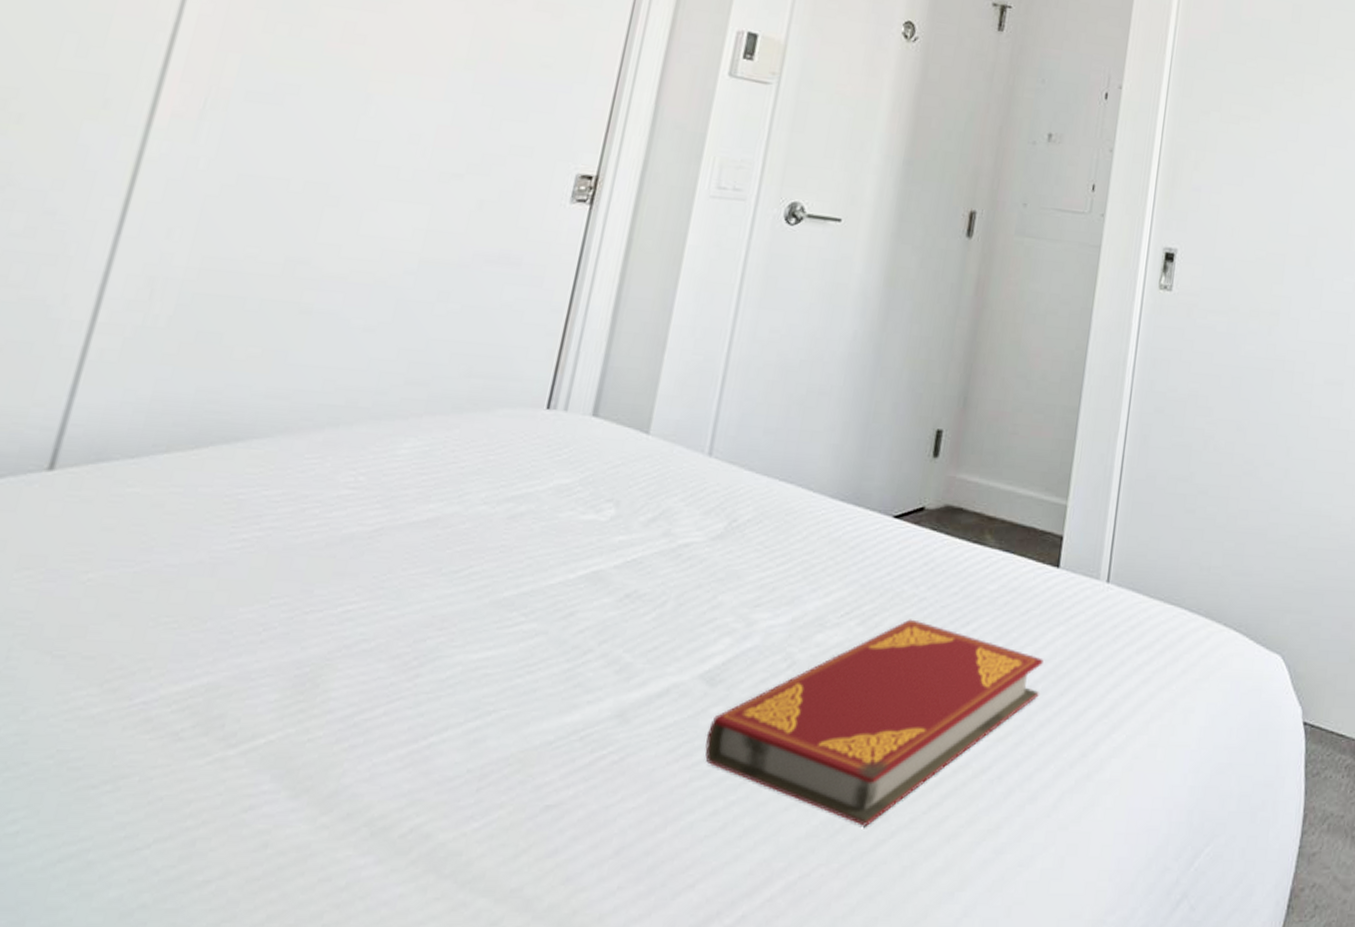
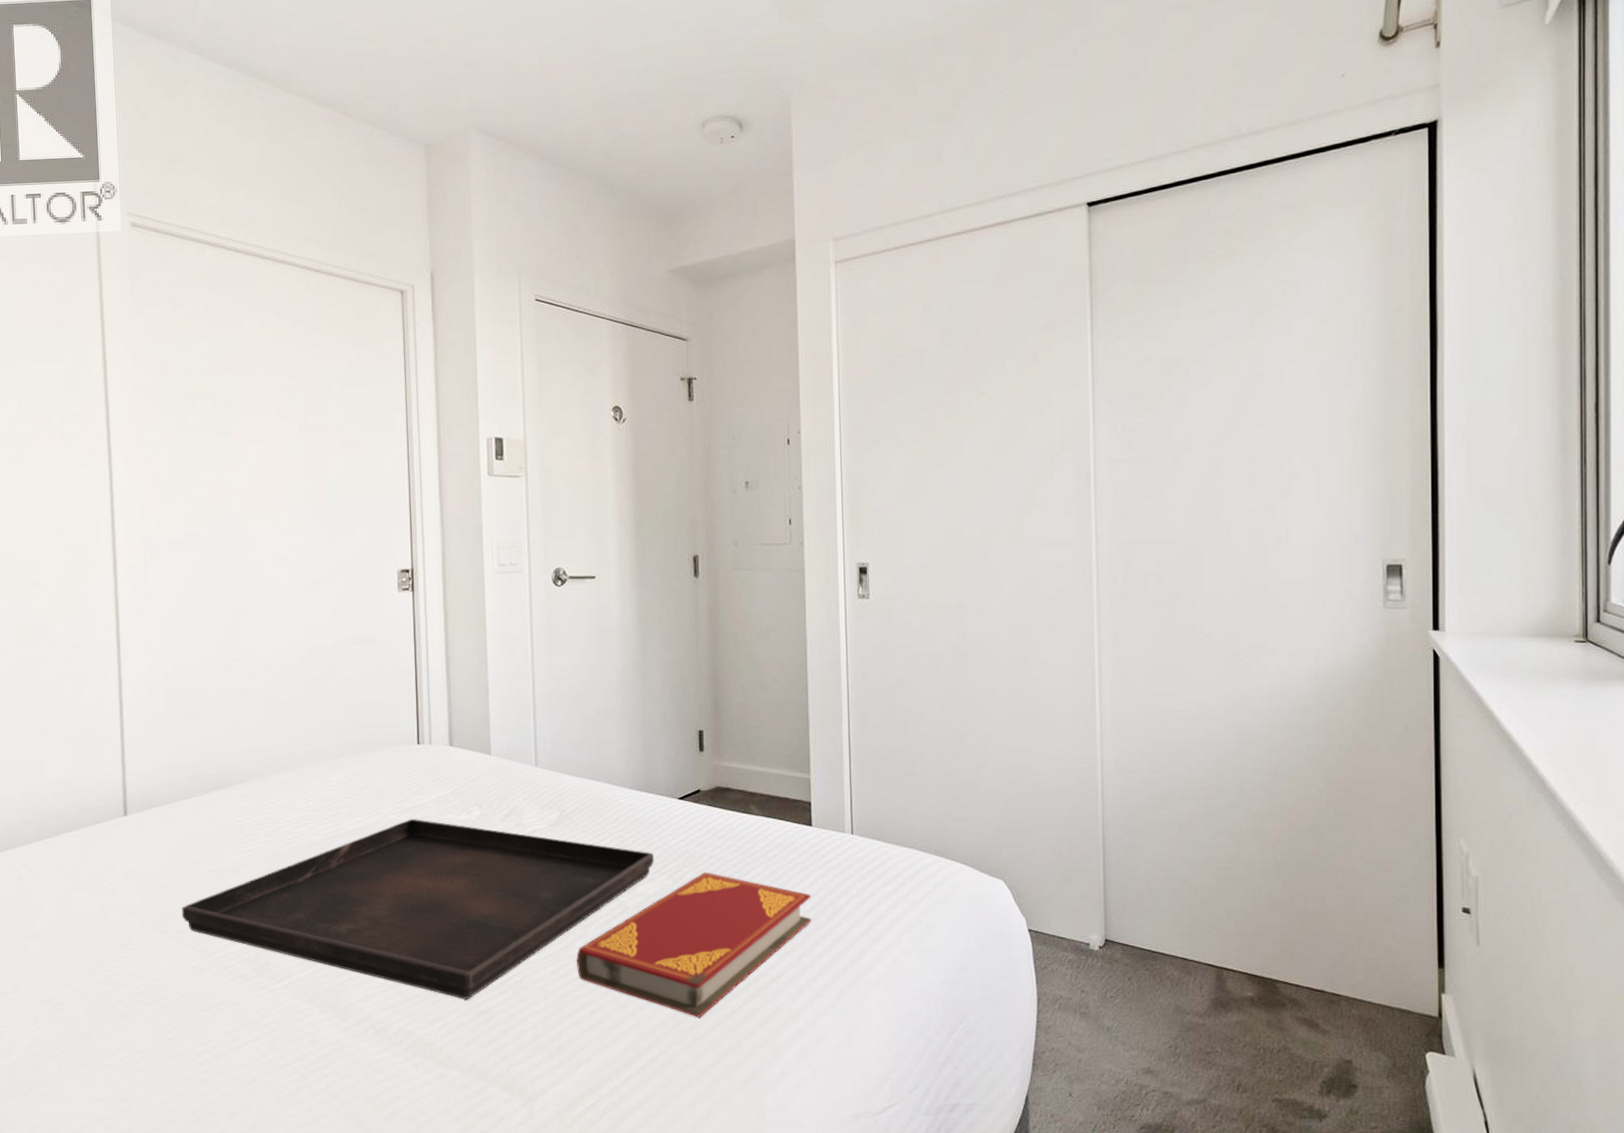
serving tray: none [98,513,847,786] -> present [182,819,654,999]

